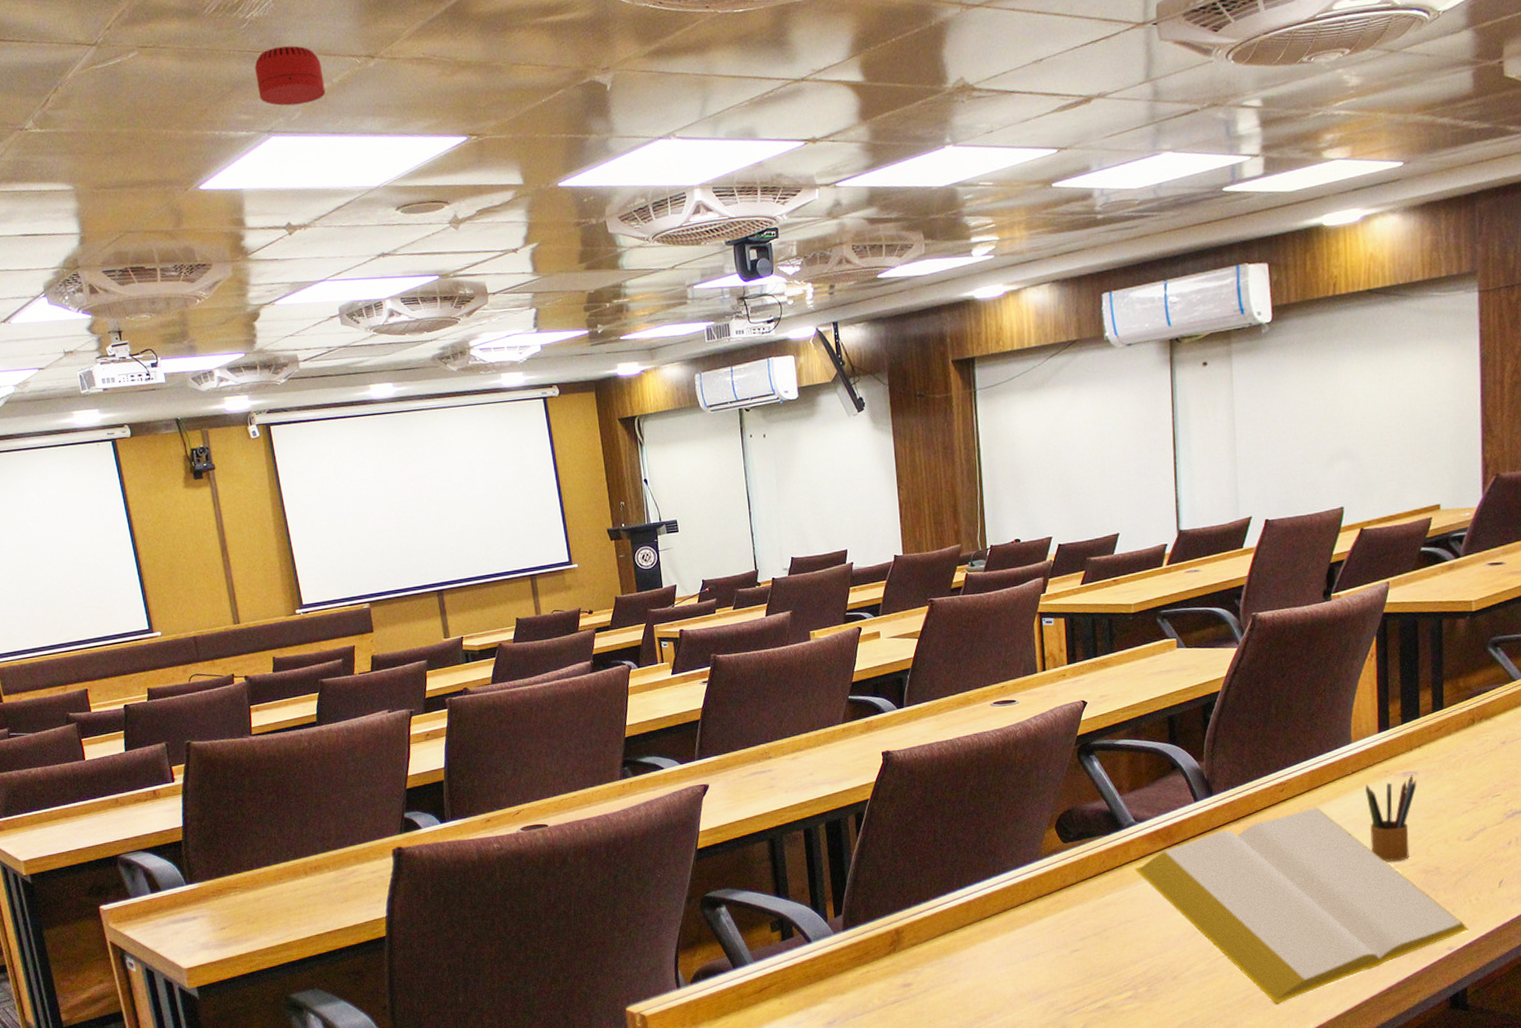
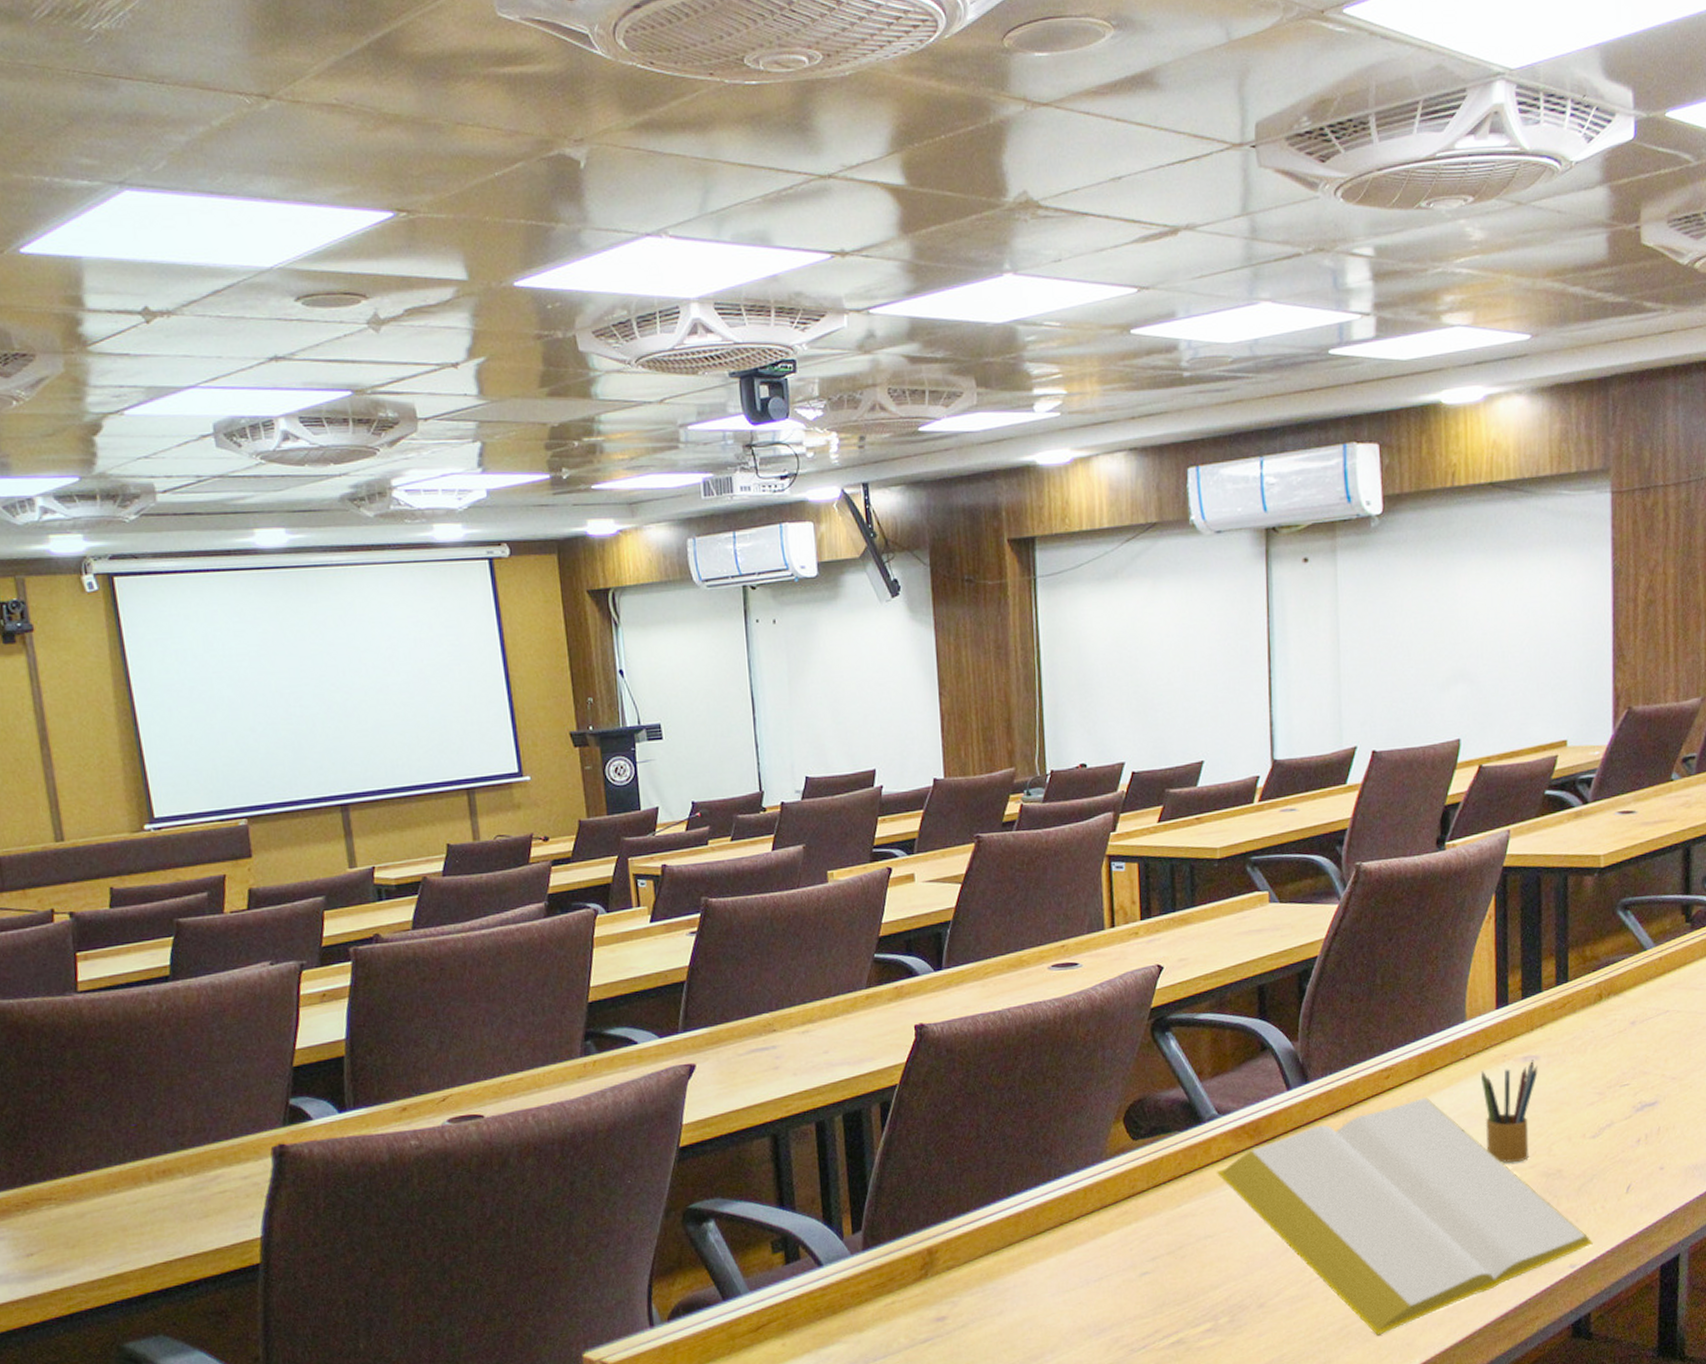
smoke detector: present [254,45,326,106] -> none [102,72,202,151]

